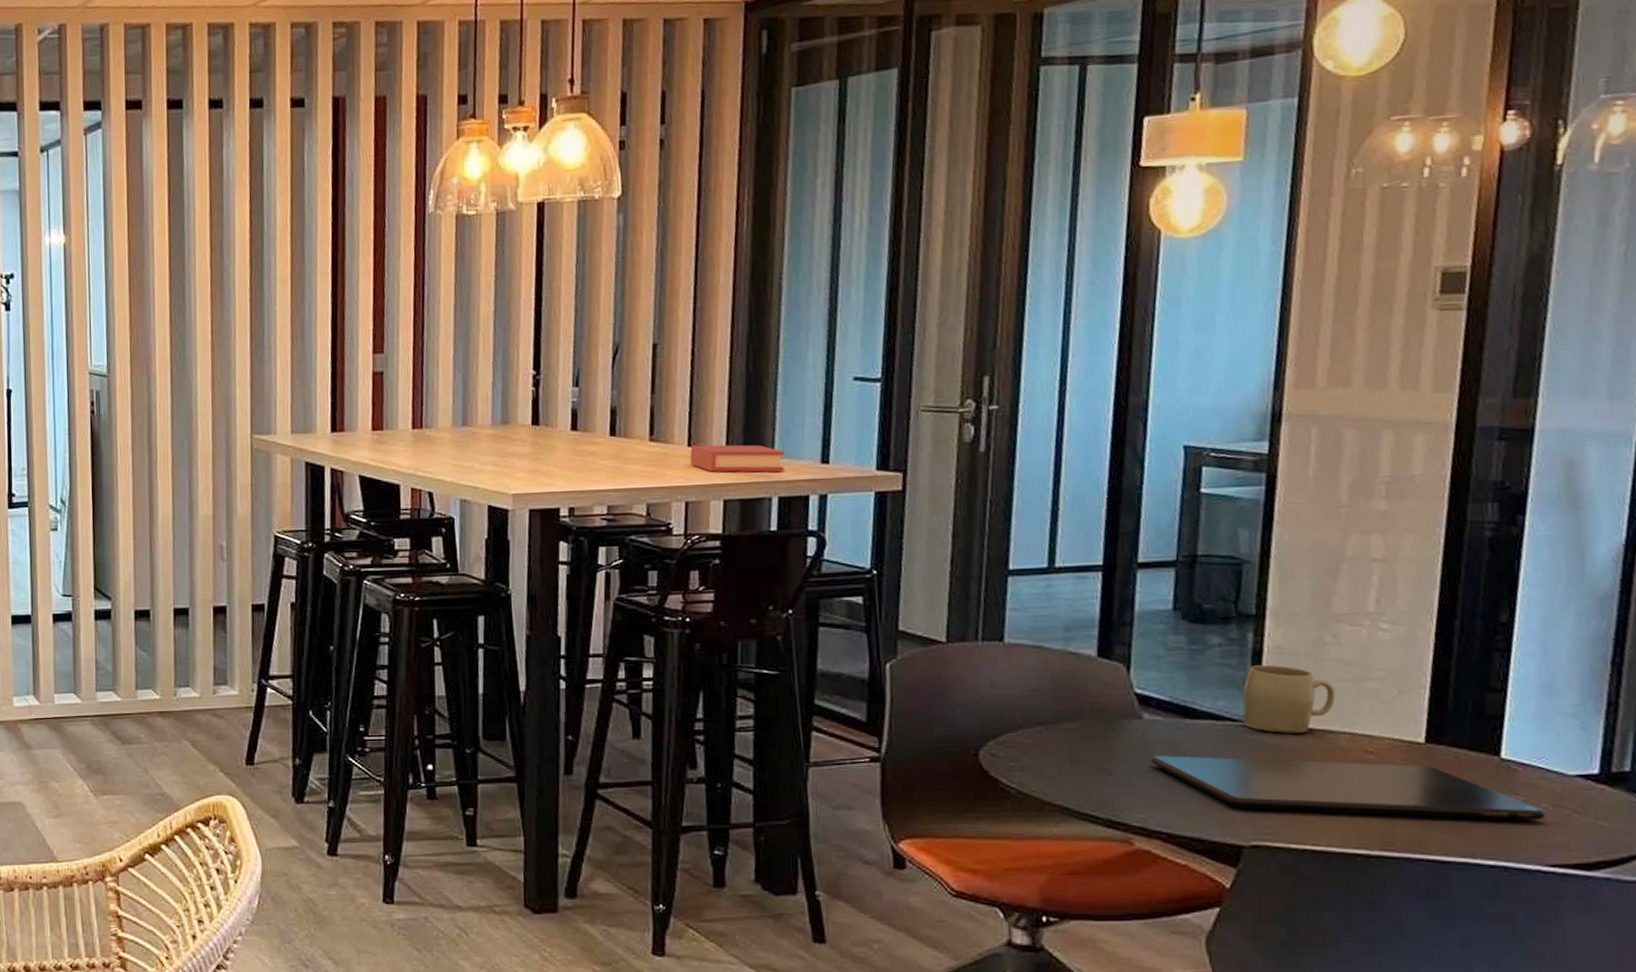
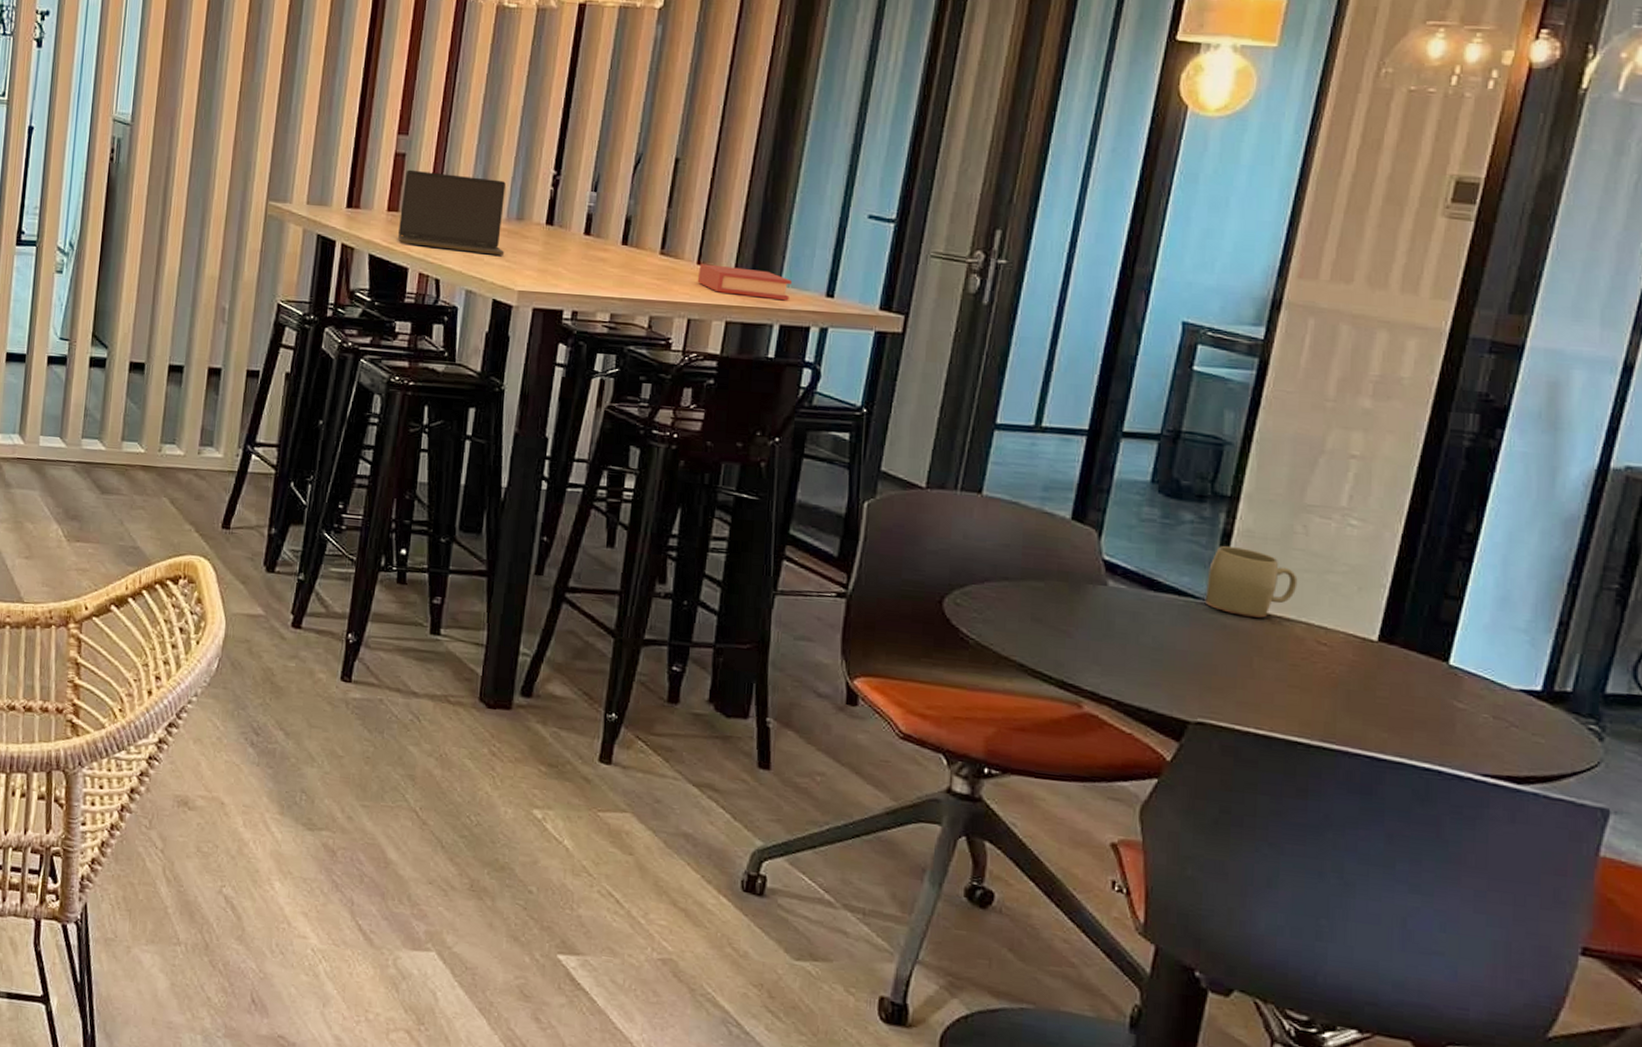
laptop: none [385,386,494,462] -> present [398,169,506,256]
tablet: present [1151,755,1545,821] -> none [1110,623,1484,730]

